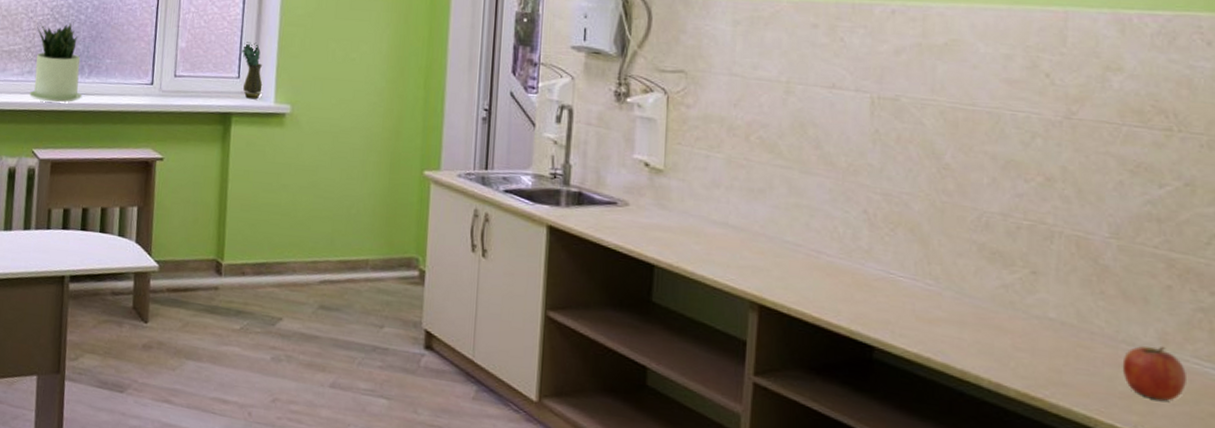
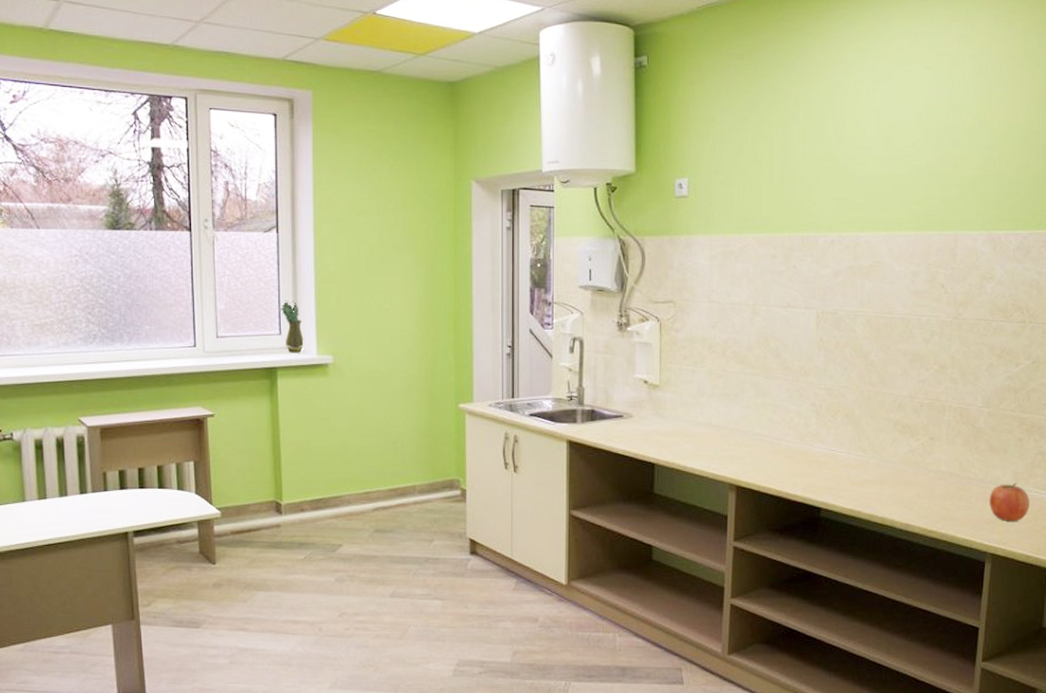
planter: present [29,22,83,103] -> none [67,292,125,371]

